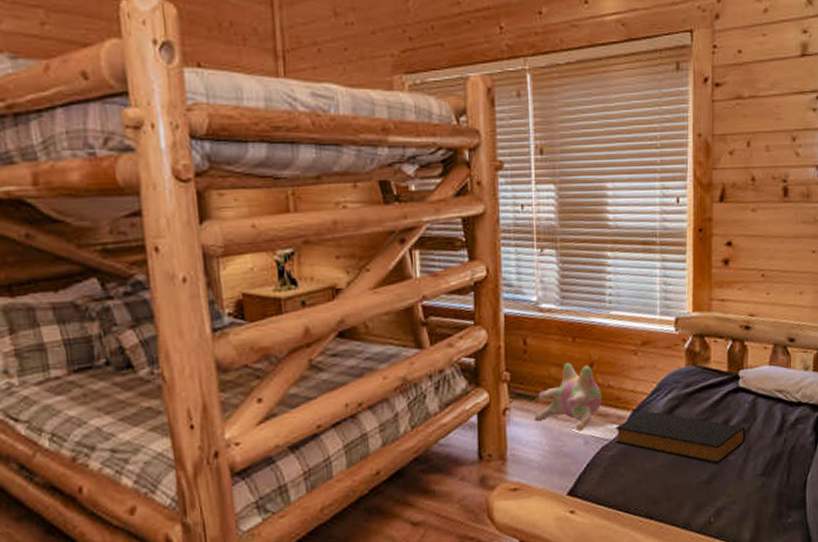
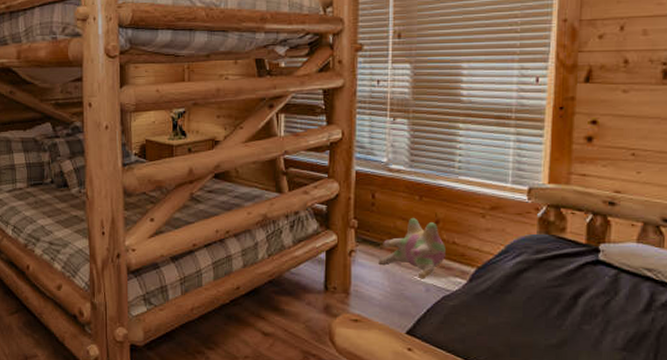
hardback book: present [614,410,746,464] -> none [457,270,605,331]

